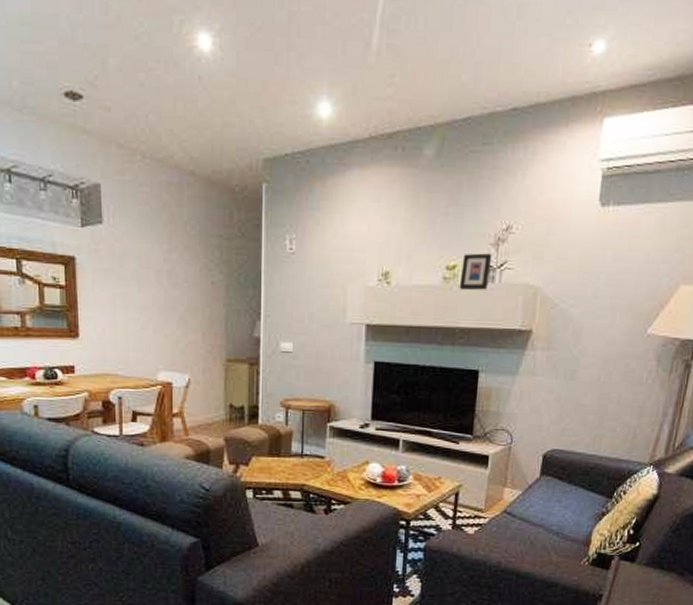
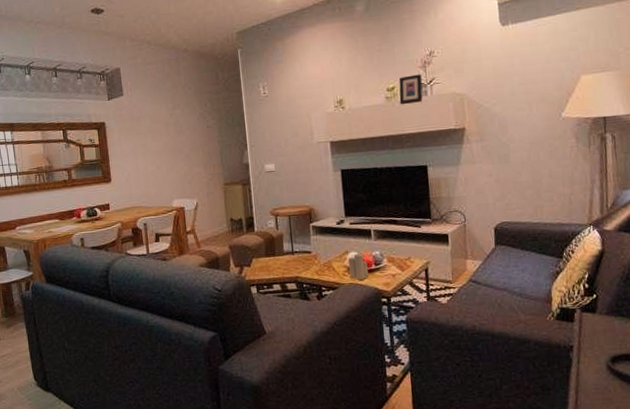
candle: none [366,464,390,497] -> present [348,252,369,280]

